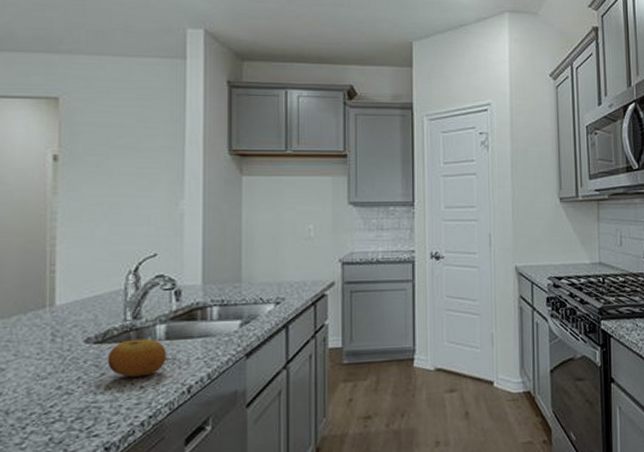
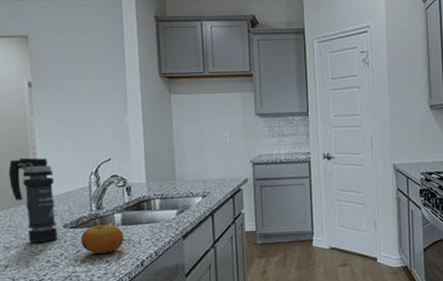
smoke grenade: none [14,251,77,363] -> present [8,158,57,243]

